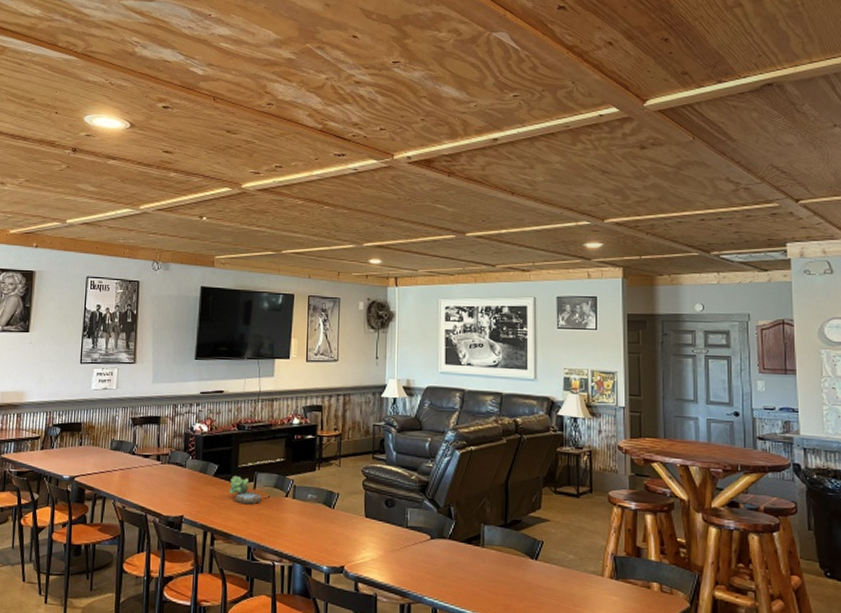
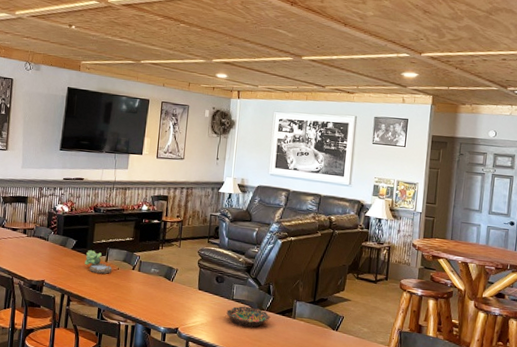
bowl: none [401,533,455,562] -> present [226,305,271,328]

